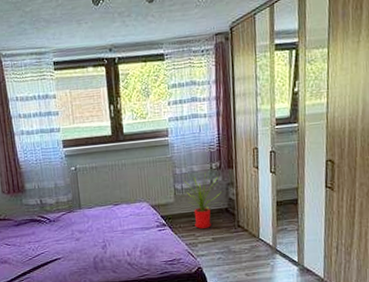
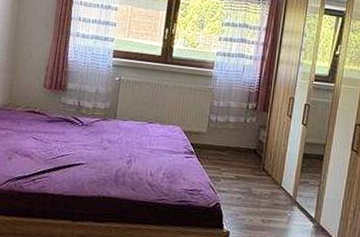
house plant: present [182,172,221,229] -> none [216,110,253,165]

